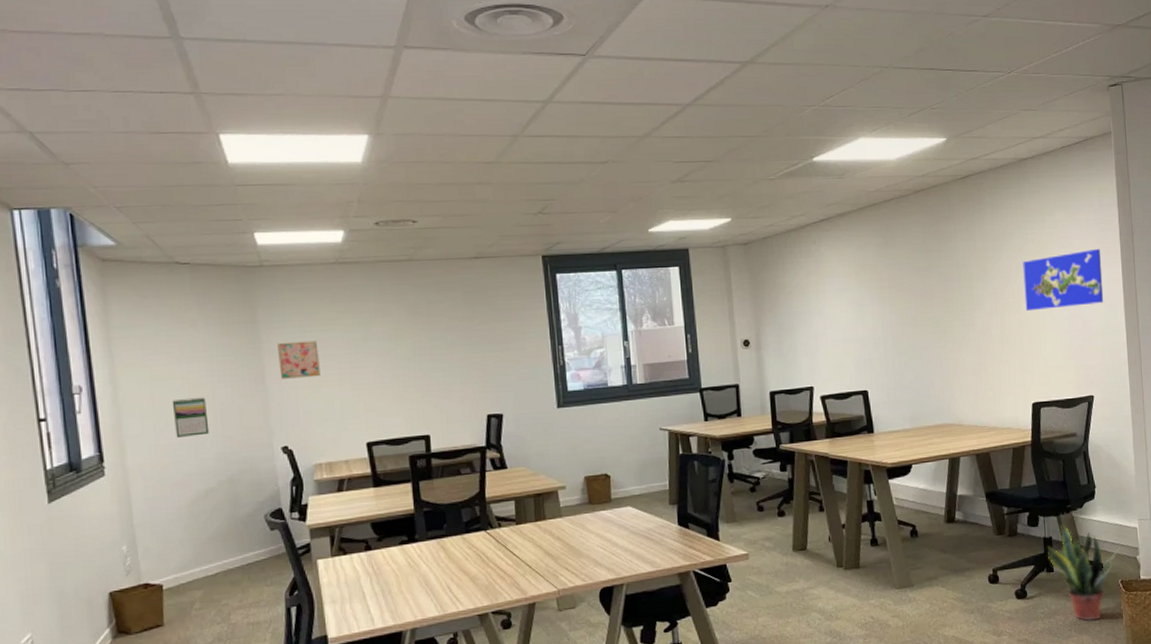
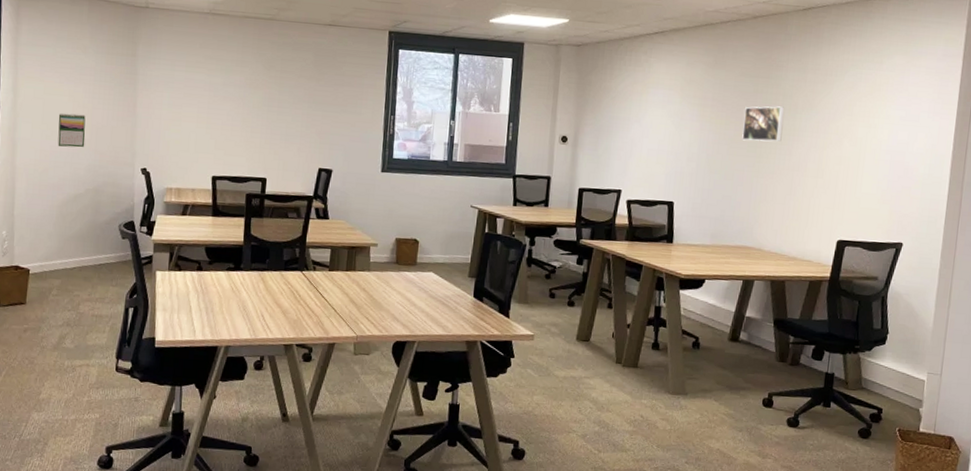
wall art: present [277,340,320,379] -> none [149,77,184,112]
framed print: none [922,278,963,318] -> present [742,106,784,142]
world map: present [1023,248,1104,312] -> none [846,97,936,153]
potted plant: present [1047,523,1120,622] -> none [826,362,904,463]

